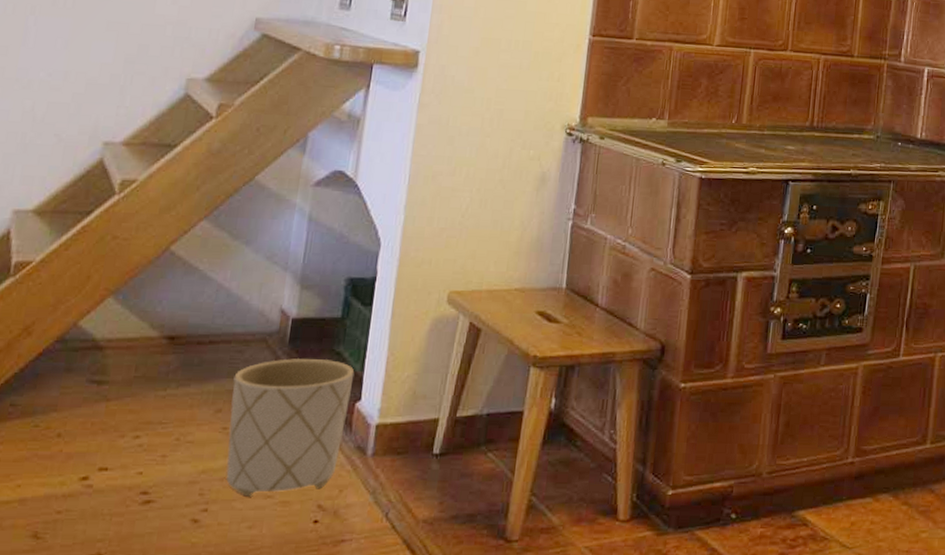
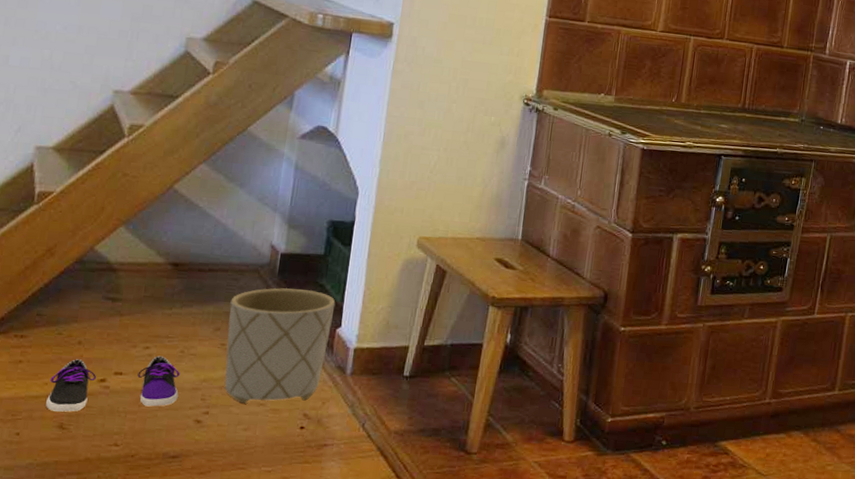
shoe: none [18,445,175,518] -> present [46,355,180,412]

